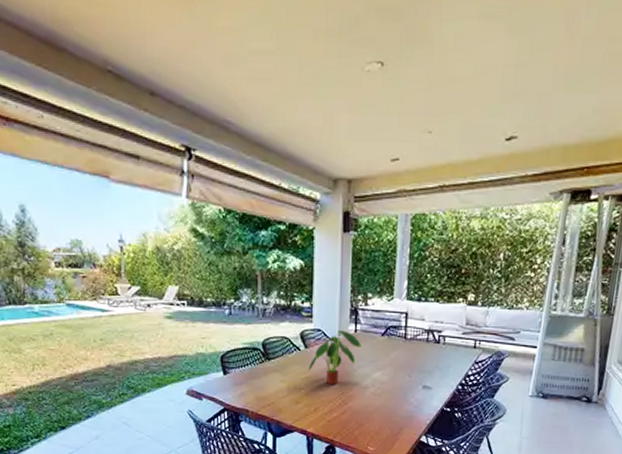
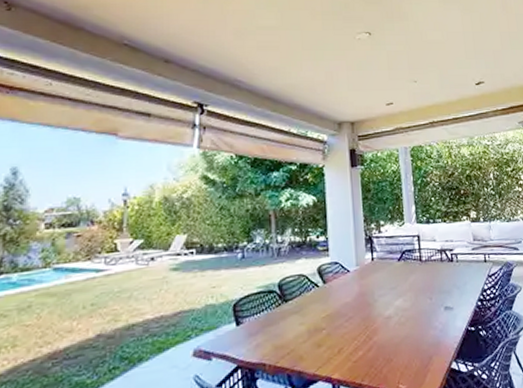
plant: present [309,330,362,384] -> none [328,260,380,319]

